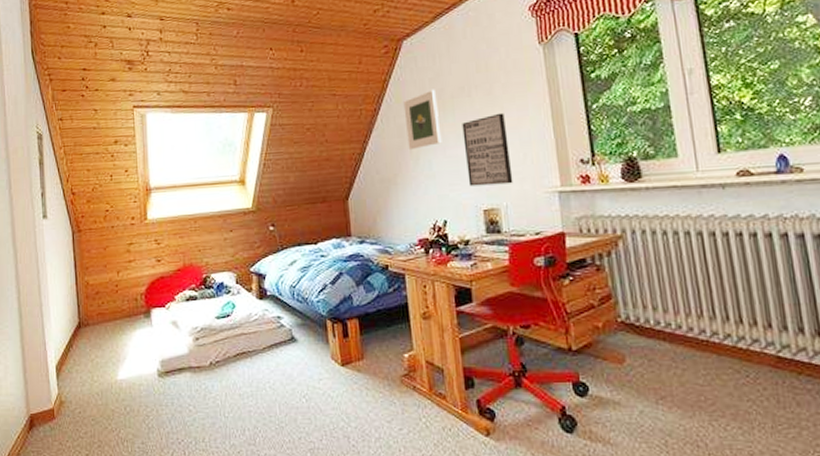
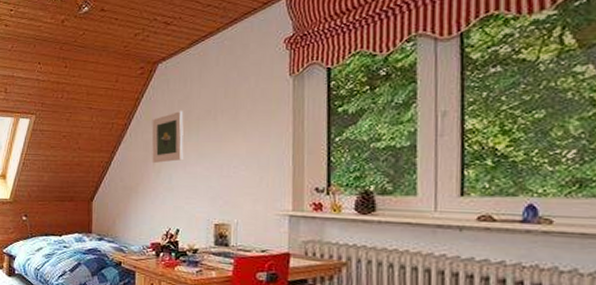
wall art: present [462,112,513,187] -> none [203,137,247,204]

